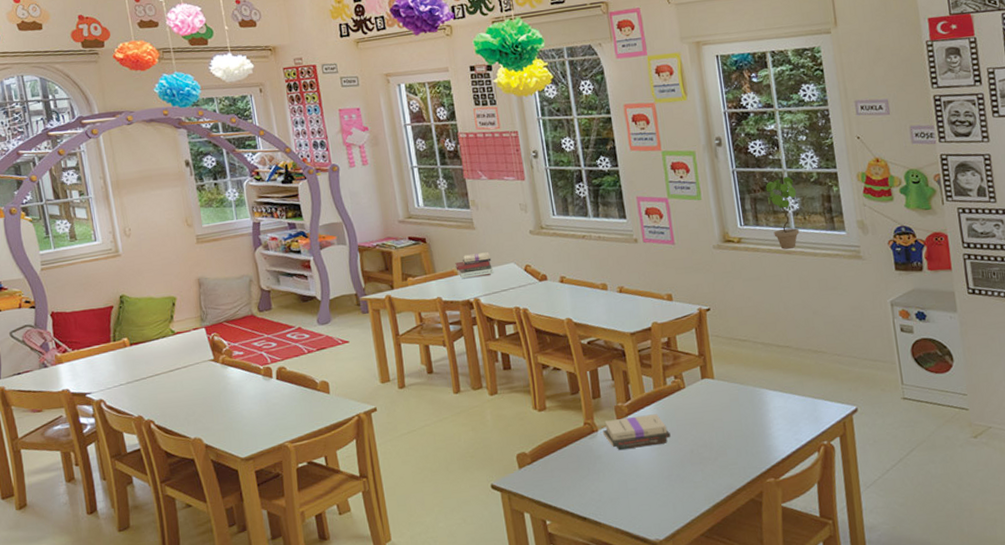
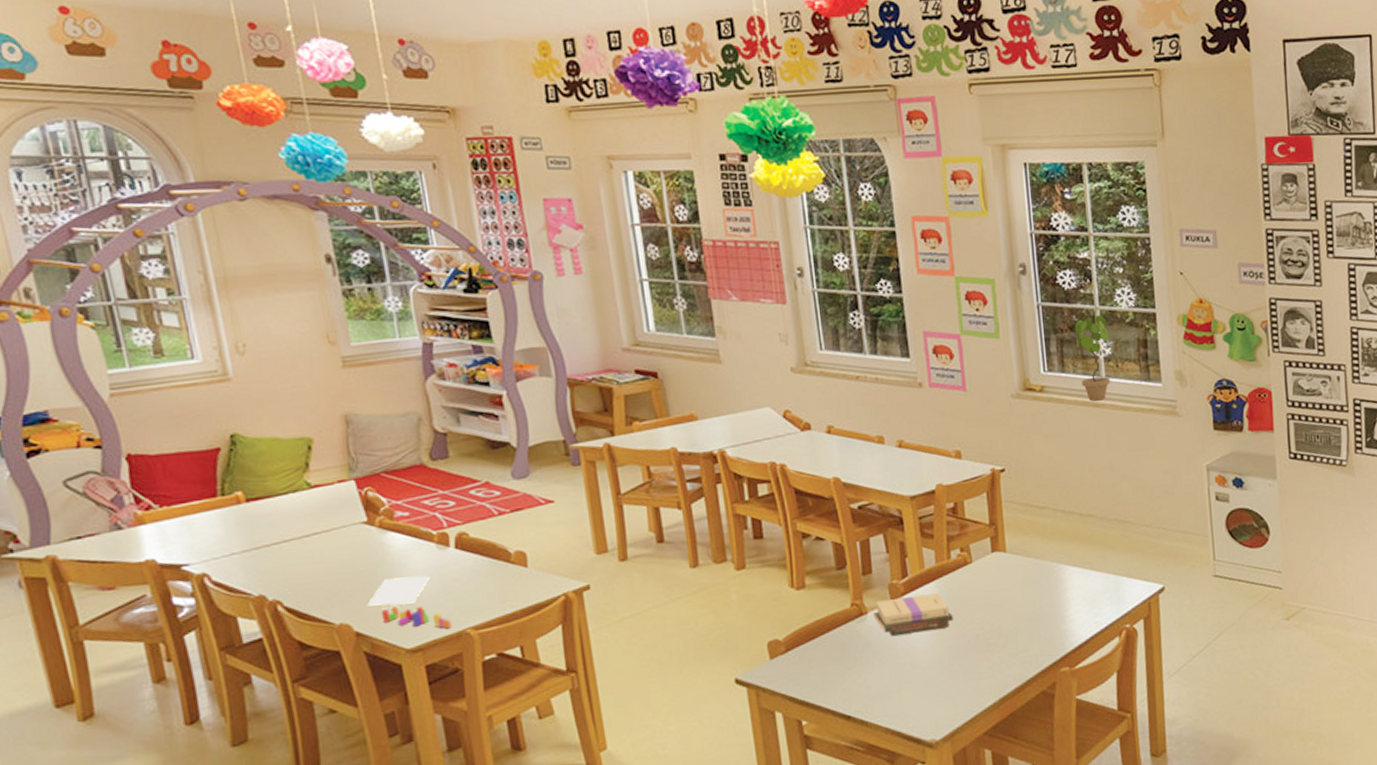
paper: none [214,401,258,424] -> present [368,576,429,606]
toy blocks: none [223,424,274,442] -> present [380,605,452,629]
books: present [455,252,494,279] -> none [695,392,745,426]

